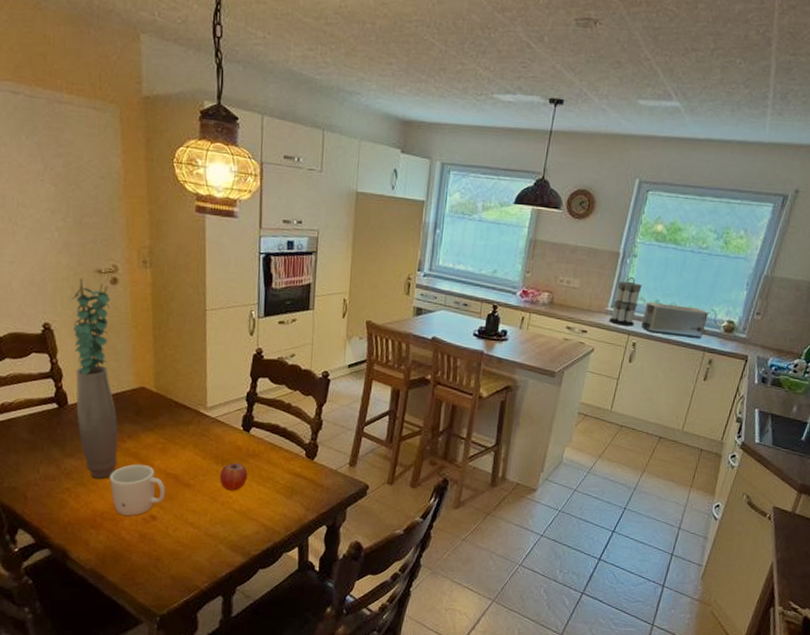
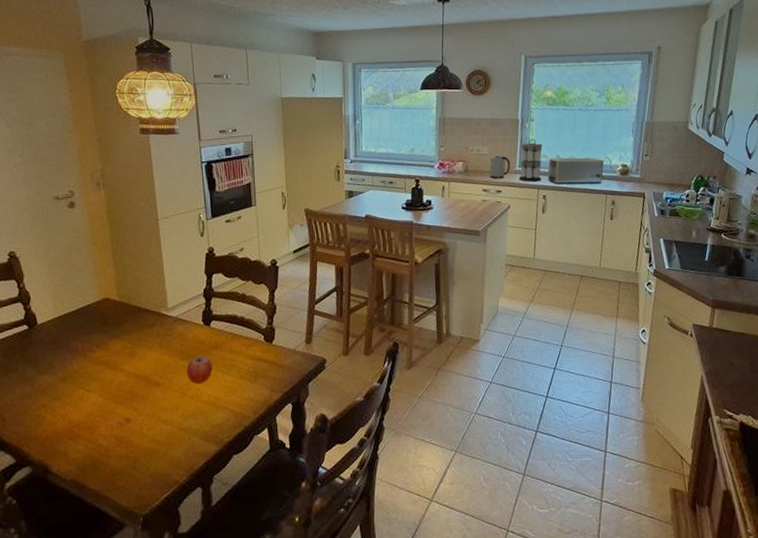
vase: present [72,278,118,480] -> none [33,207,89,392]
mug: present [109,464,166,516] -> none [82,370,138,423]
kettle: none [577,290,603,318] -> present [489,155,511,179]

